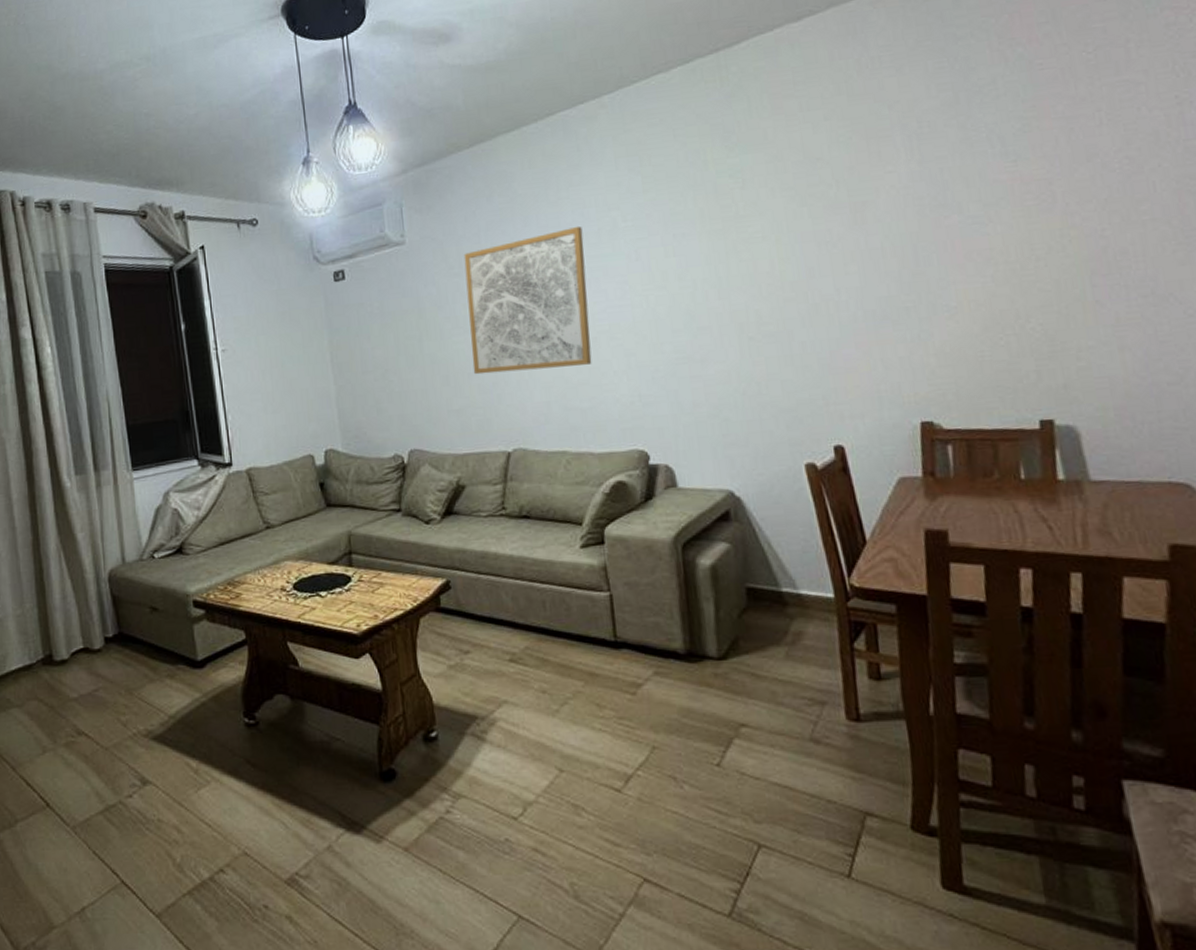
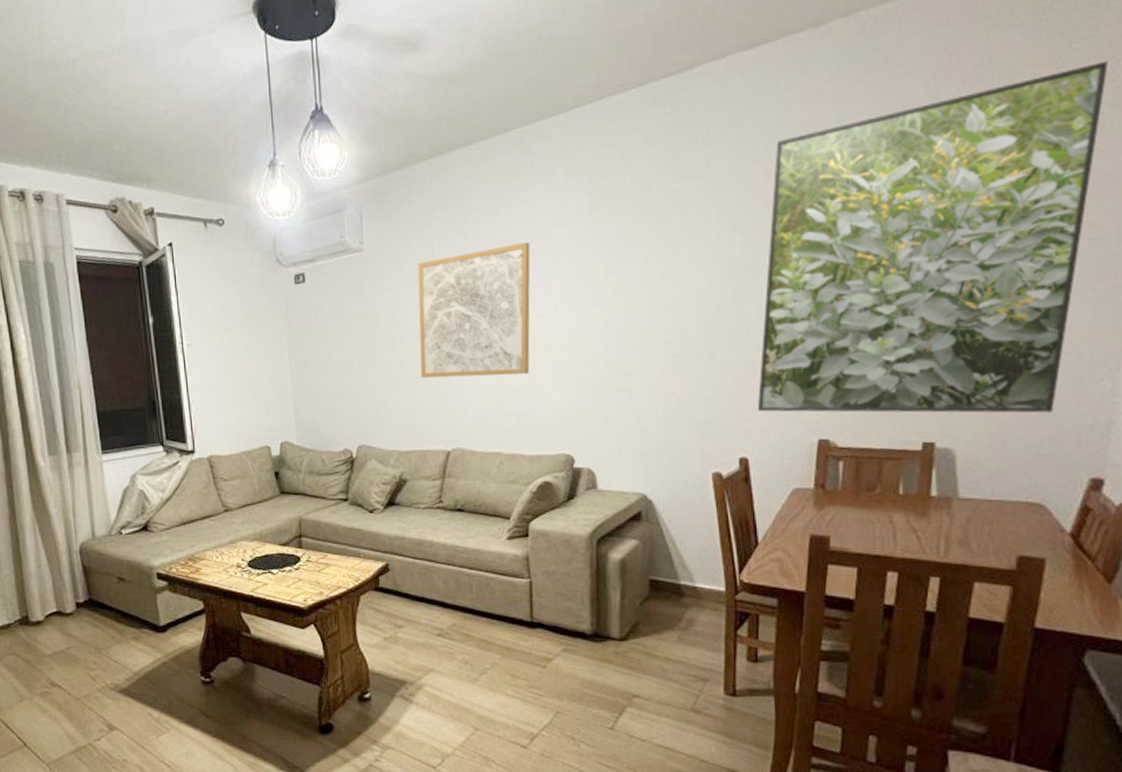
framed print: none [836,11,1185,394] -> present [757,61,1108,413]

